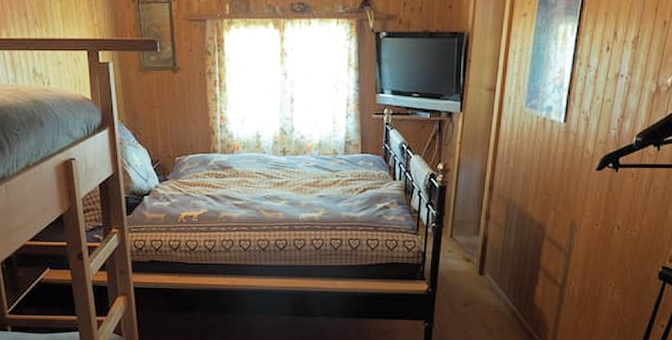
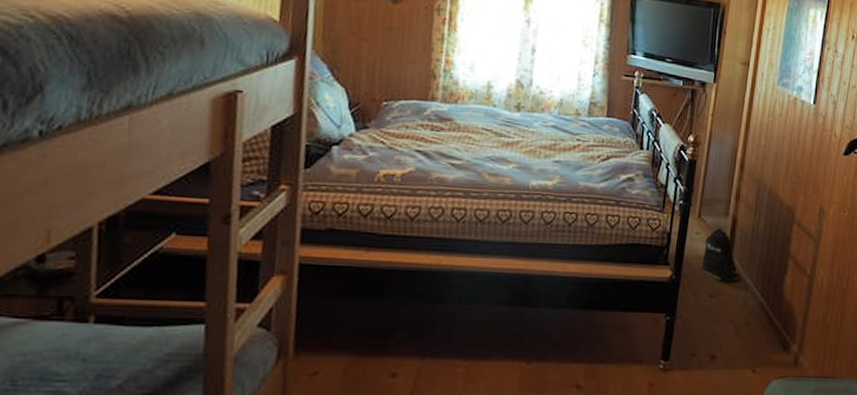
backpack: none [455,245,493,293] -> present [701,227,741,282]

